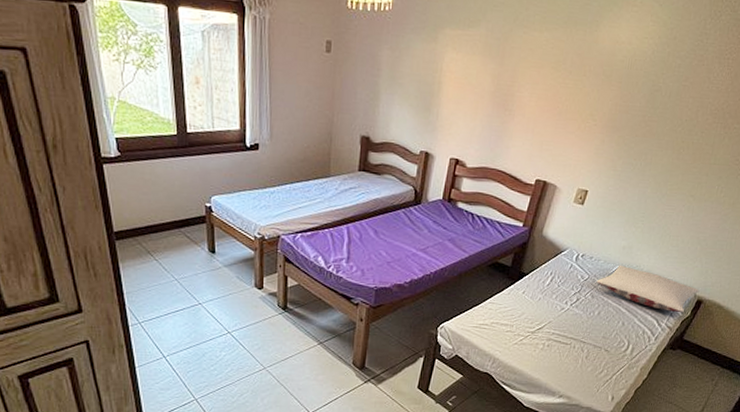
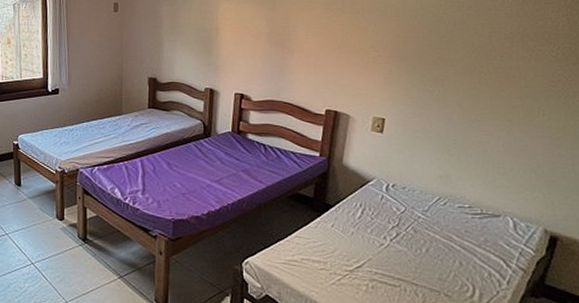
pillow: present [596,265,700,313] -> none [416,195,550,252]

